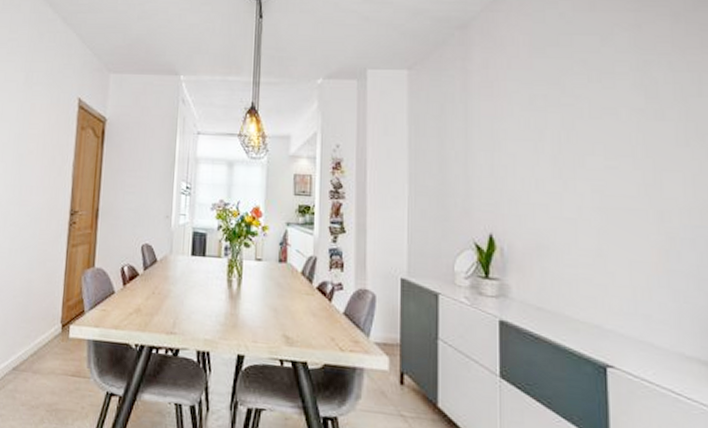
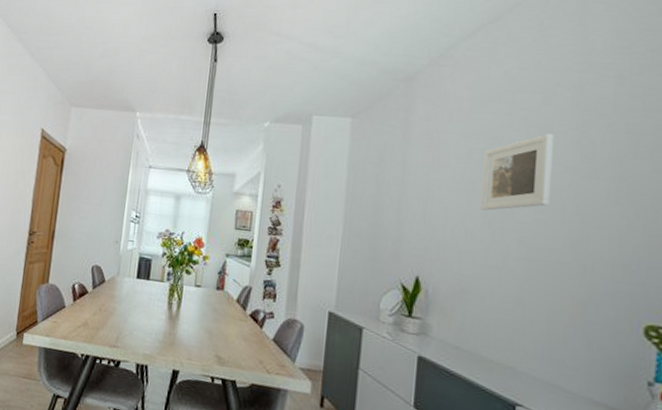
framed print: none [547,76,620,159] -> present [481,134,554,211]

